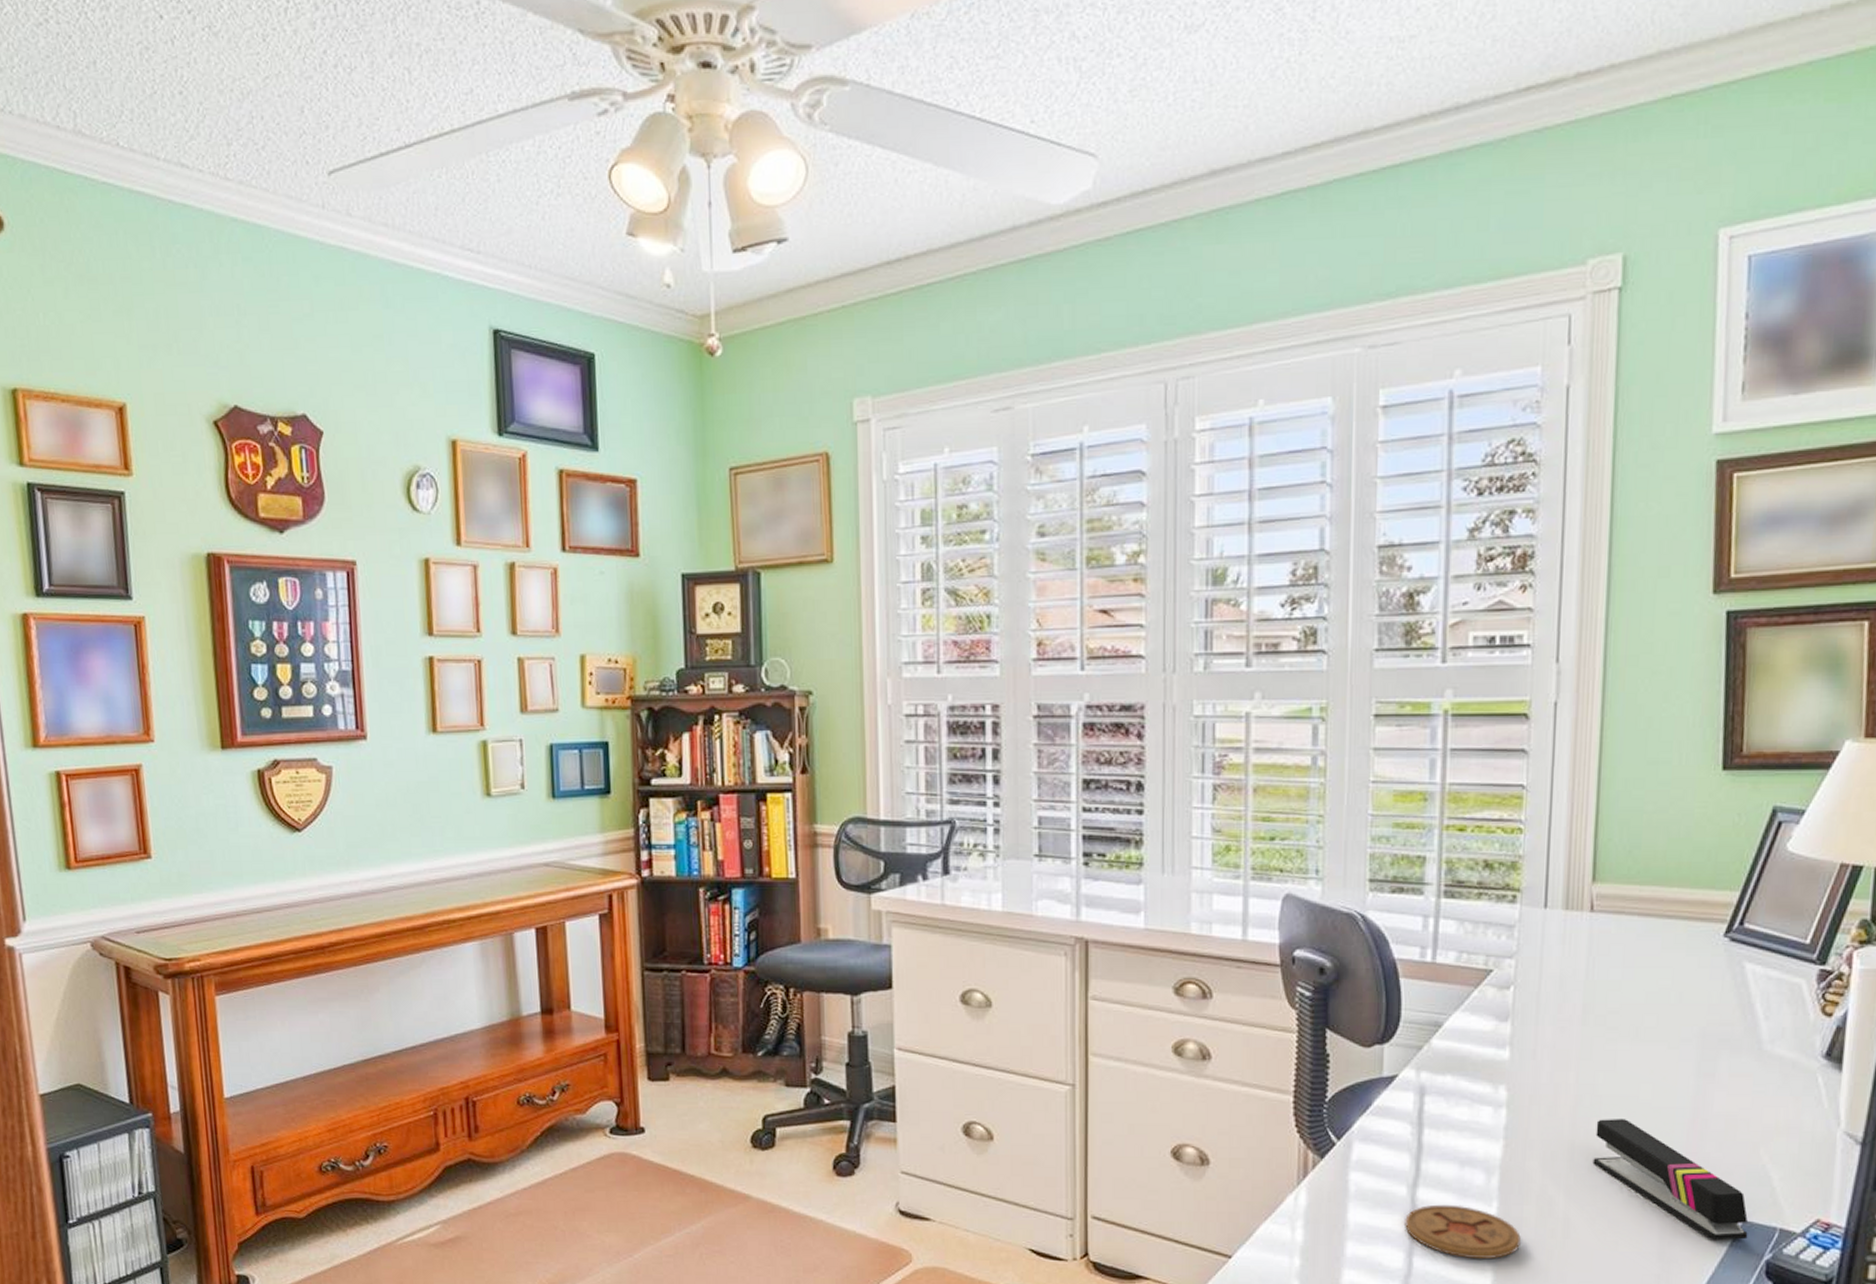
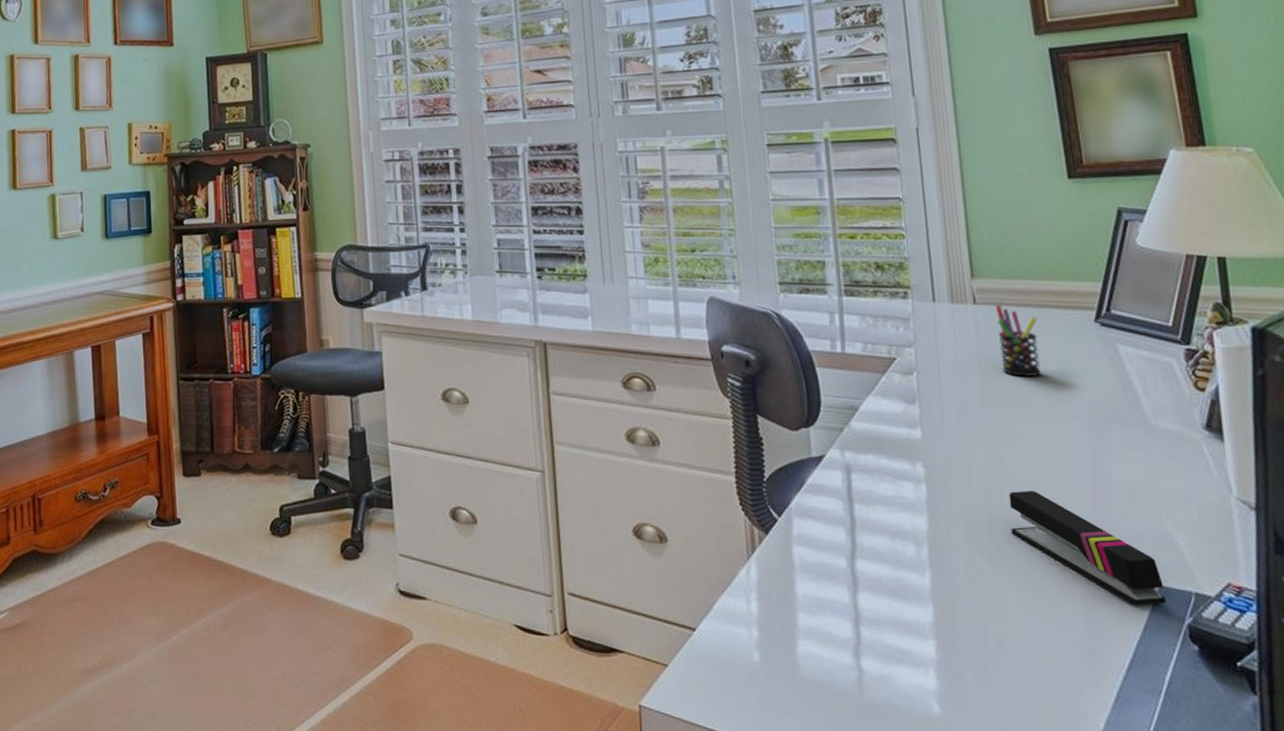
coaster: present [1405,1204,1521,1260] -> none [848,575,957,628]
pen holder: none [1611,913,1660,995] -> present [996,304,1041,376]

